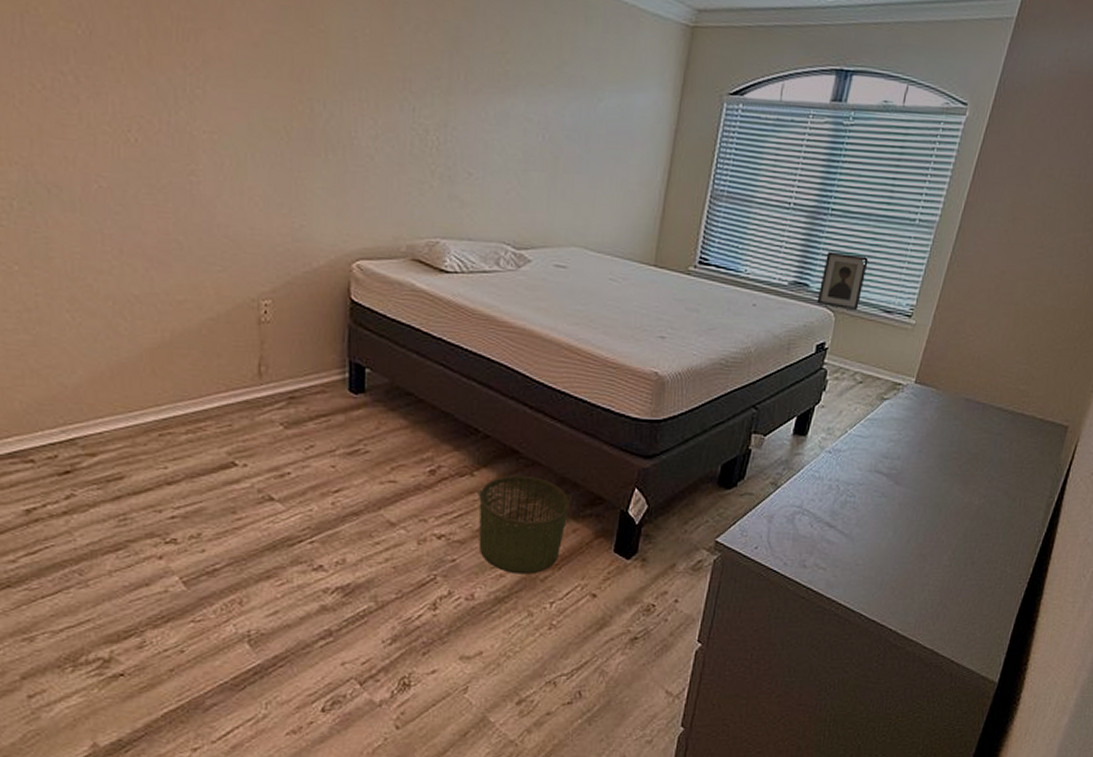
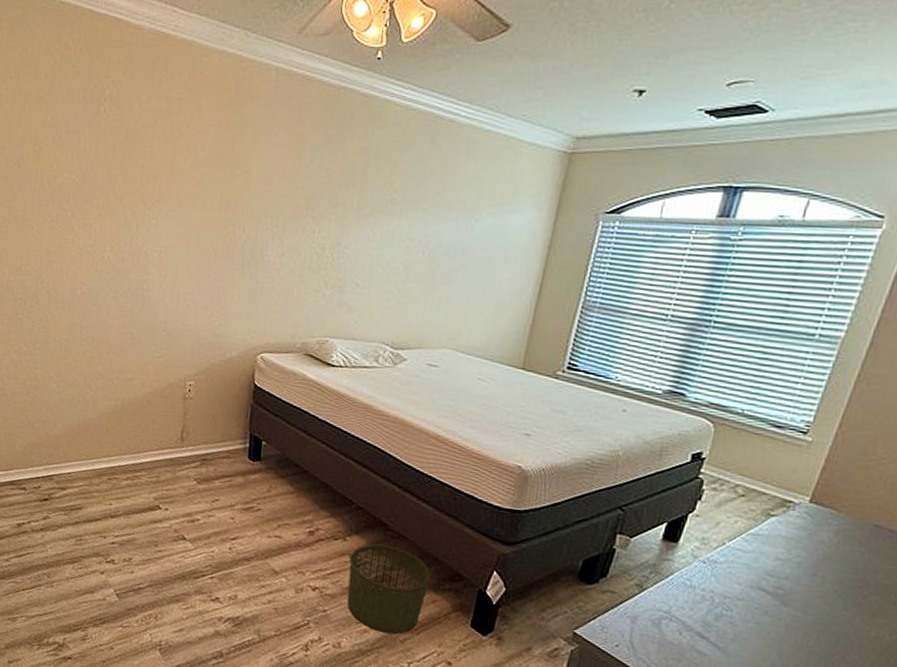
picture frame: present [816,251,869,311] -> none [693,363,757,423]

